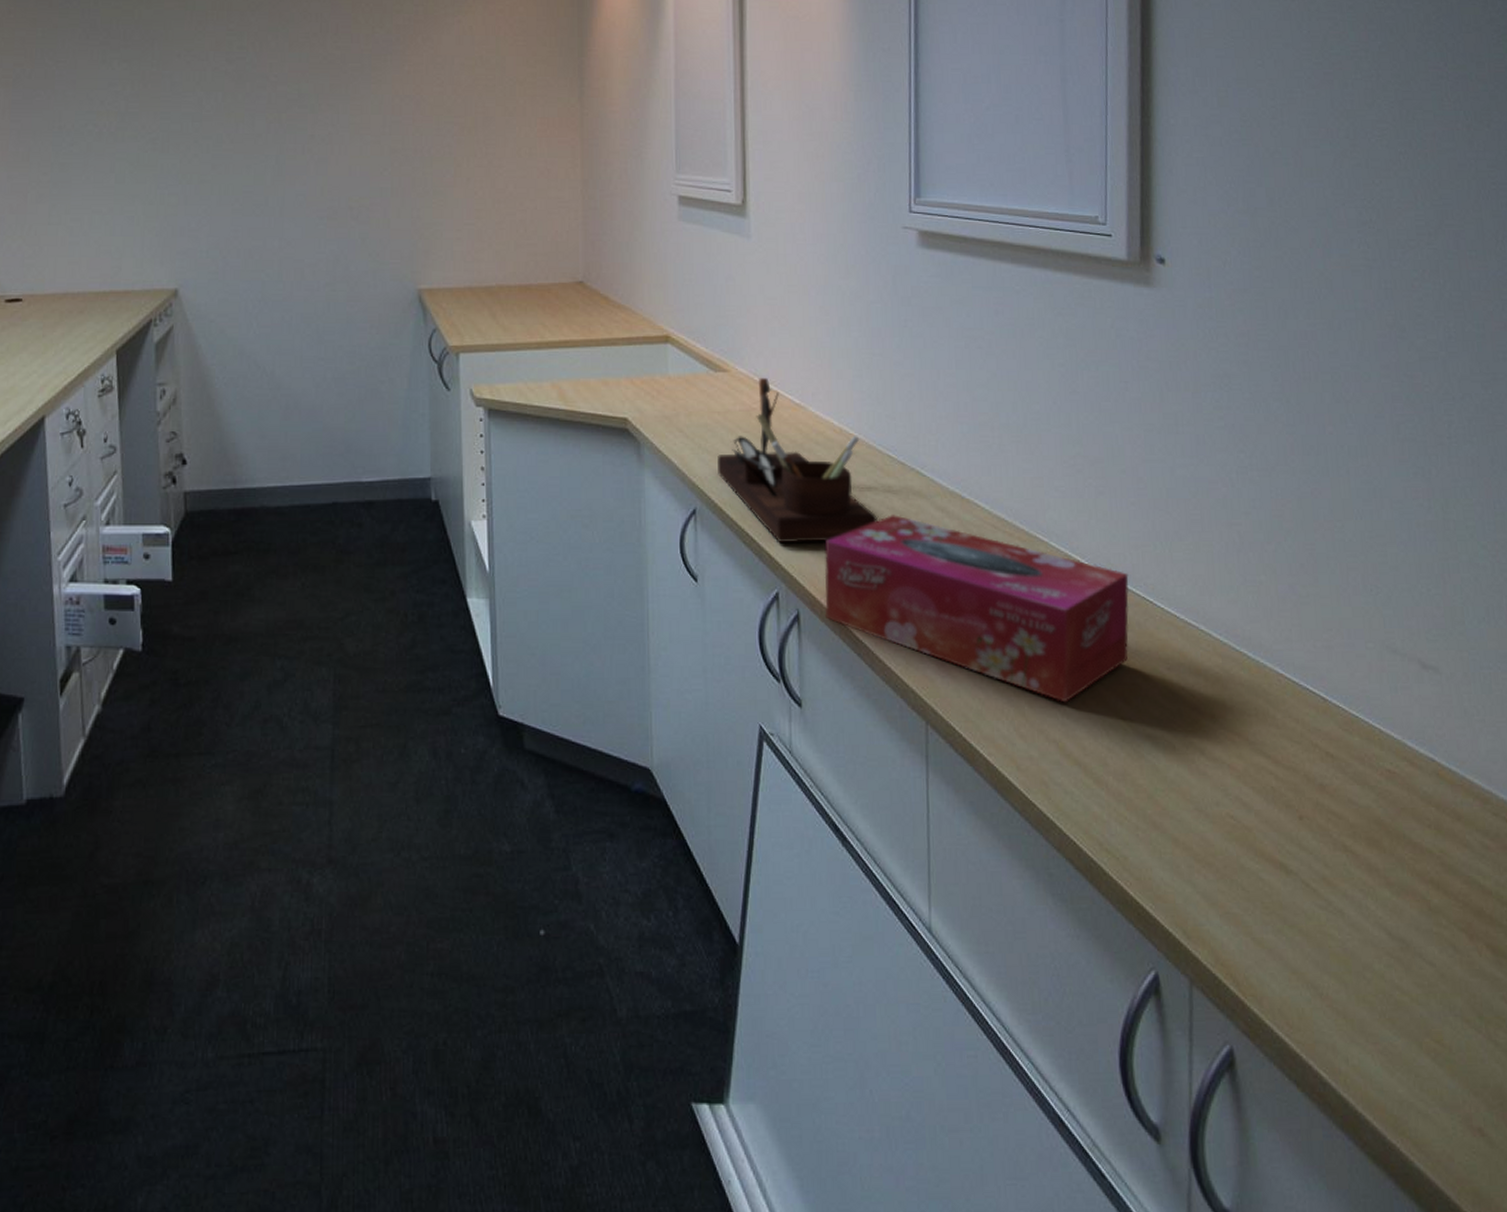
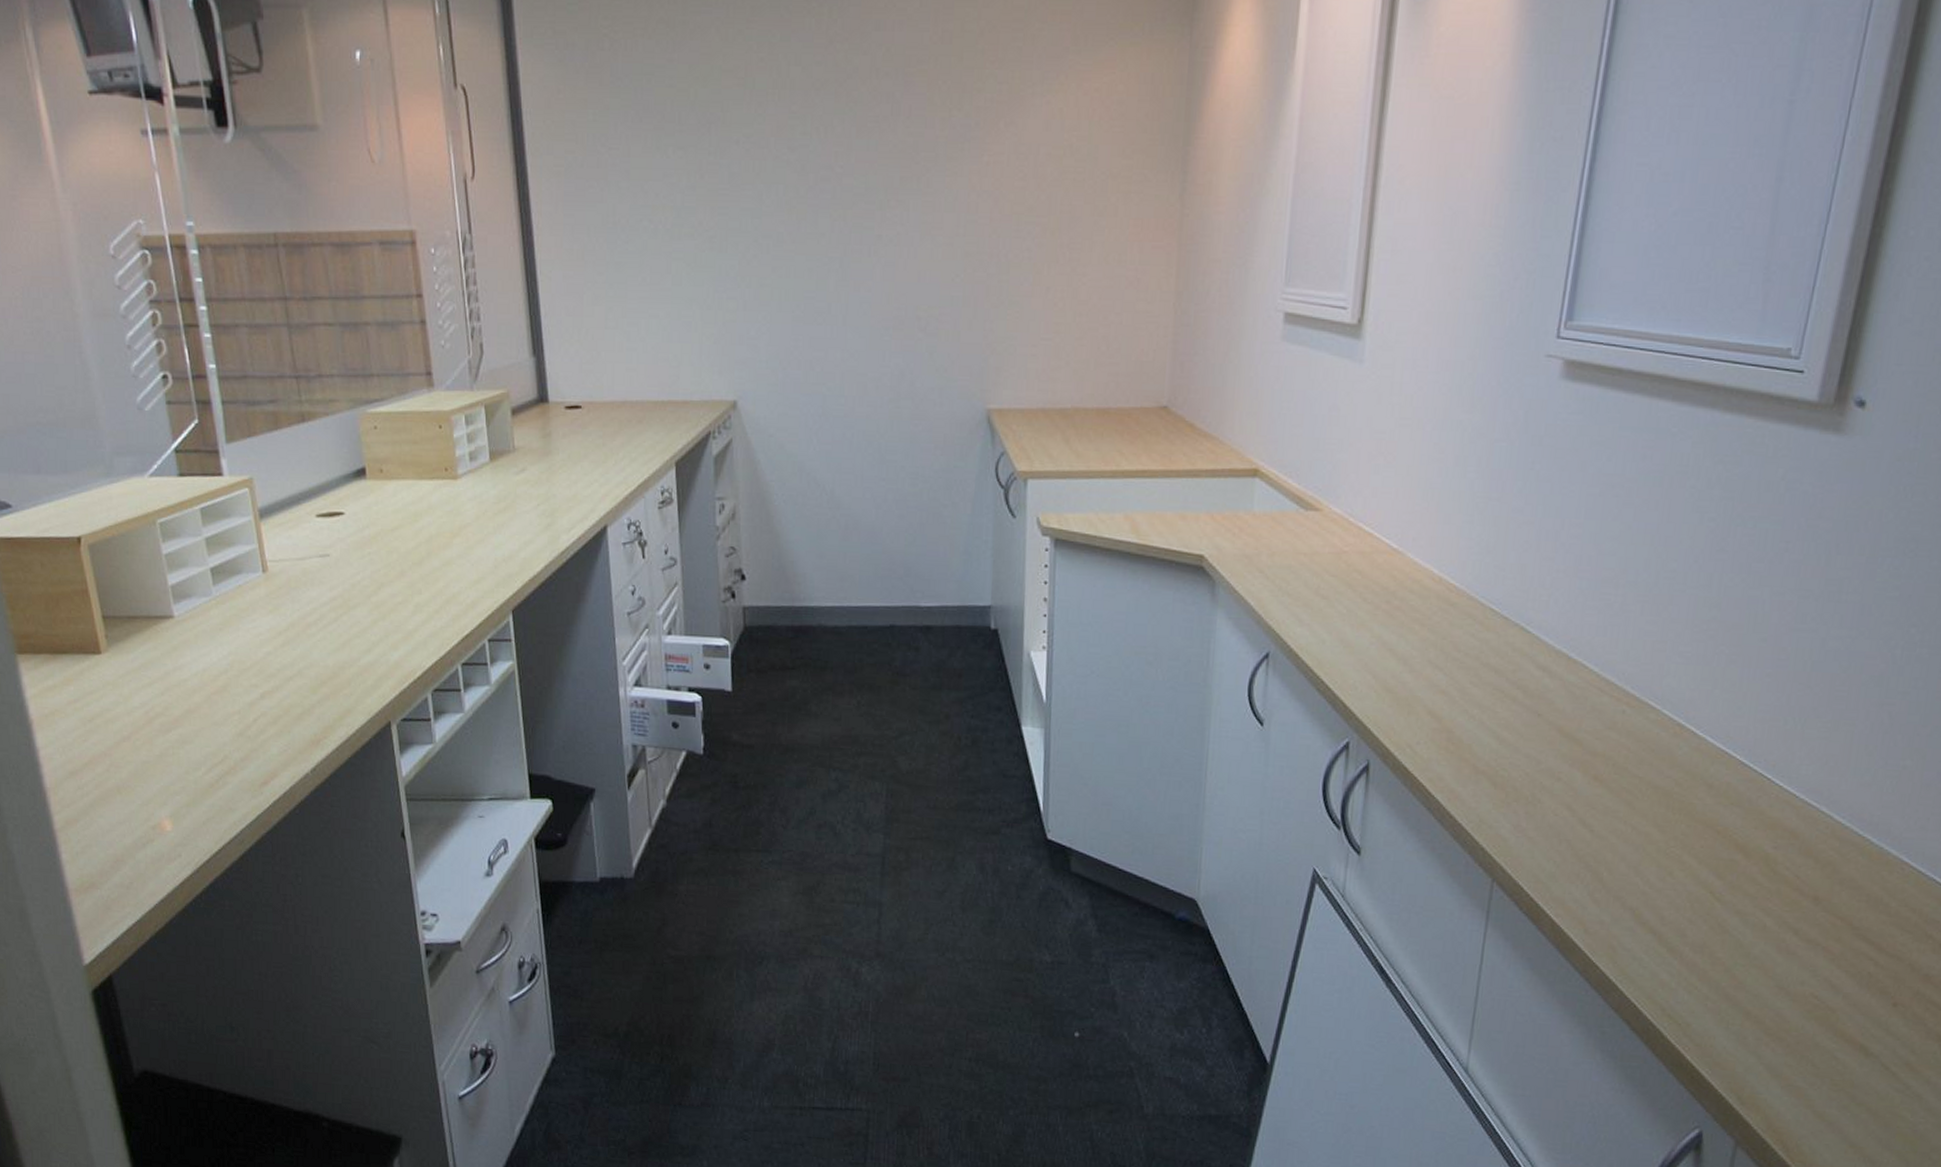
desk organizer: present [717,378,878,544] -> none [1297,519,1469,694]
tissue box: present [824,513,1129,703] -> none [1397,669,1748,873]

